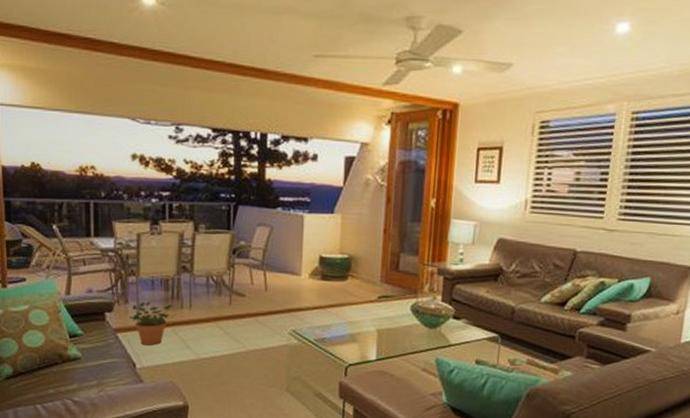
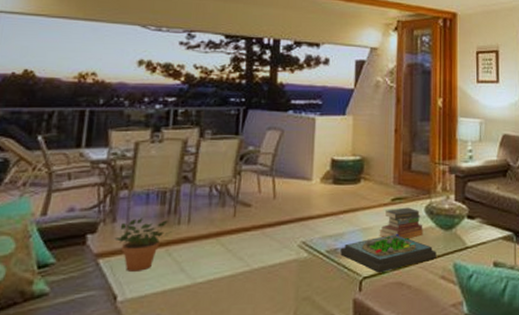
board game: none [328,328,420,362] -> present [340,233,436,273]
books: none [364,305,408,333] -> present [379,207,423,238]

